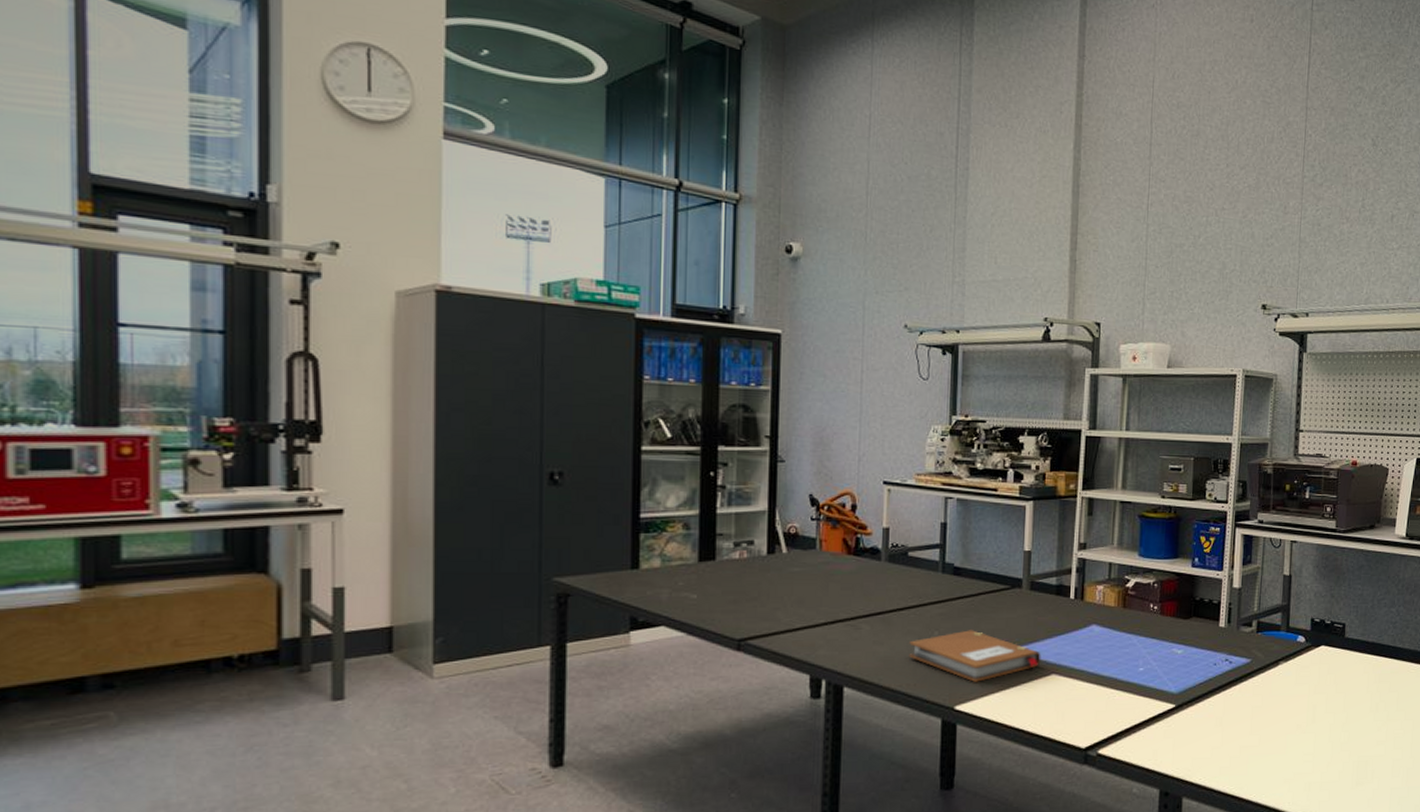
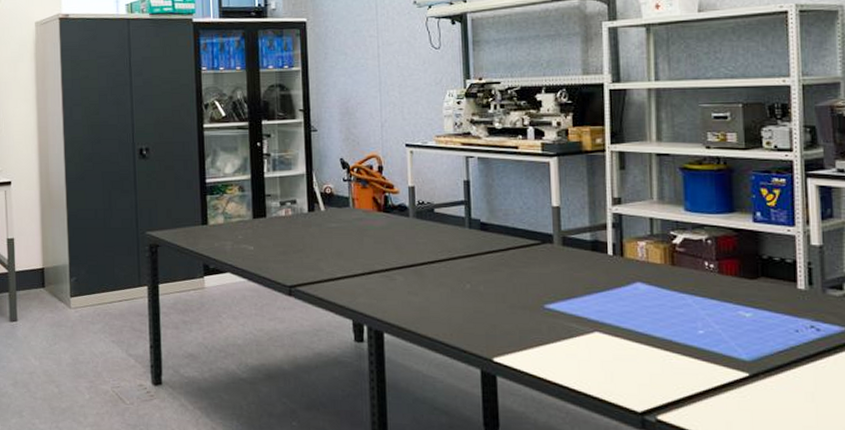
notebook: present [909,630,1041,682] -> none [442,284,581,336]

